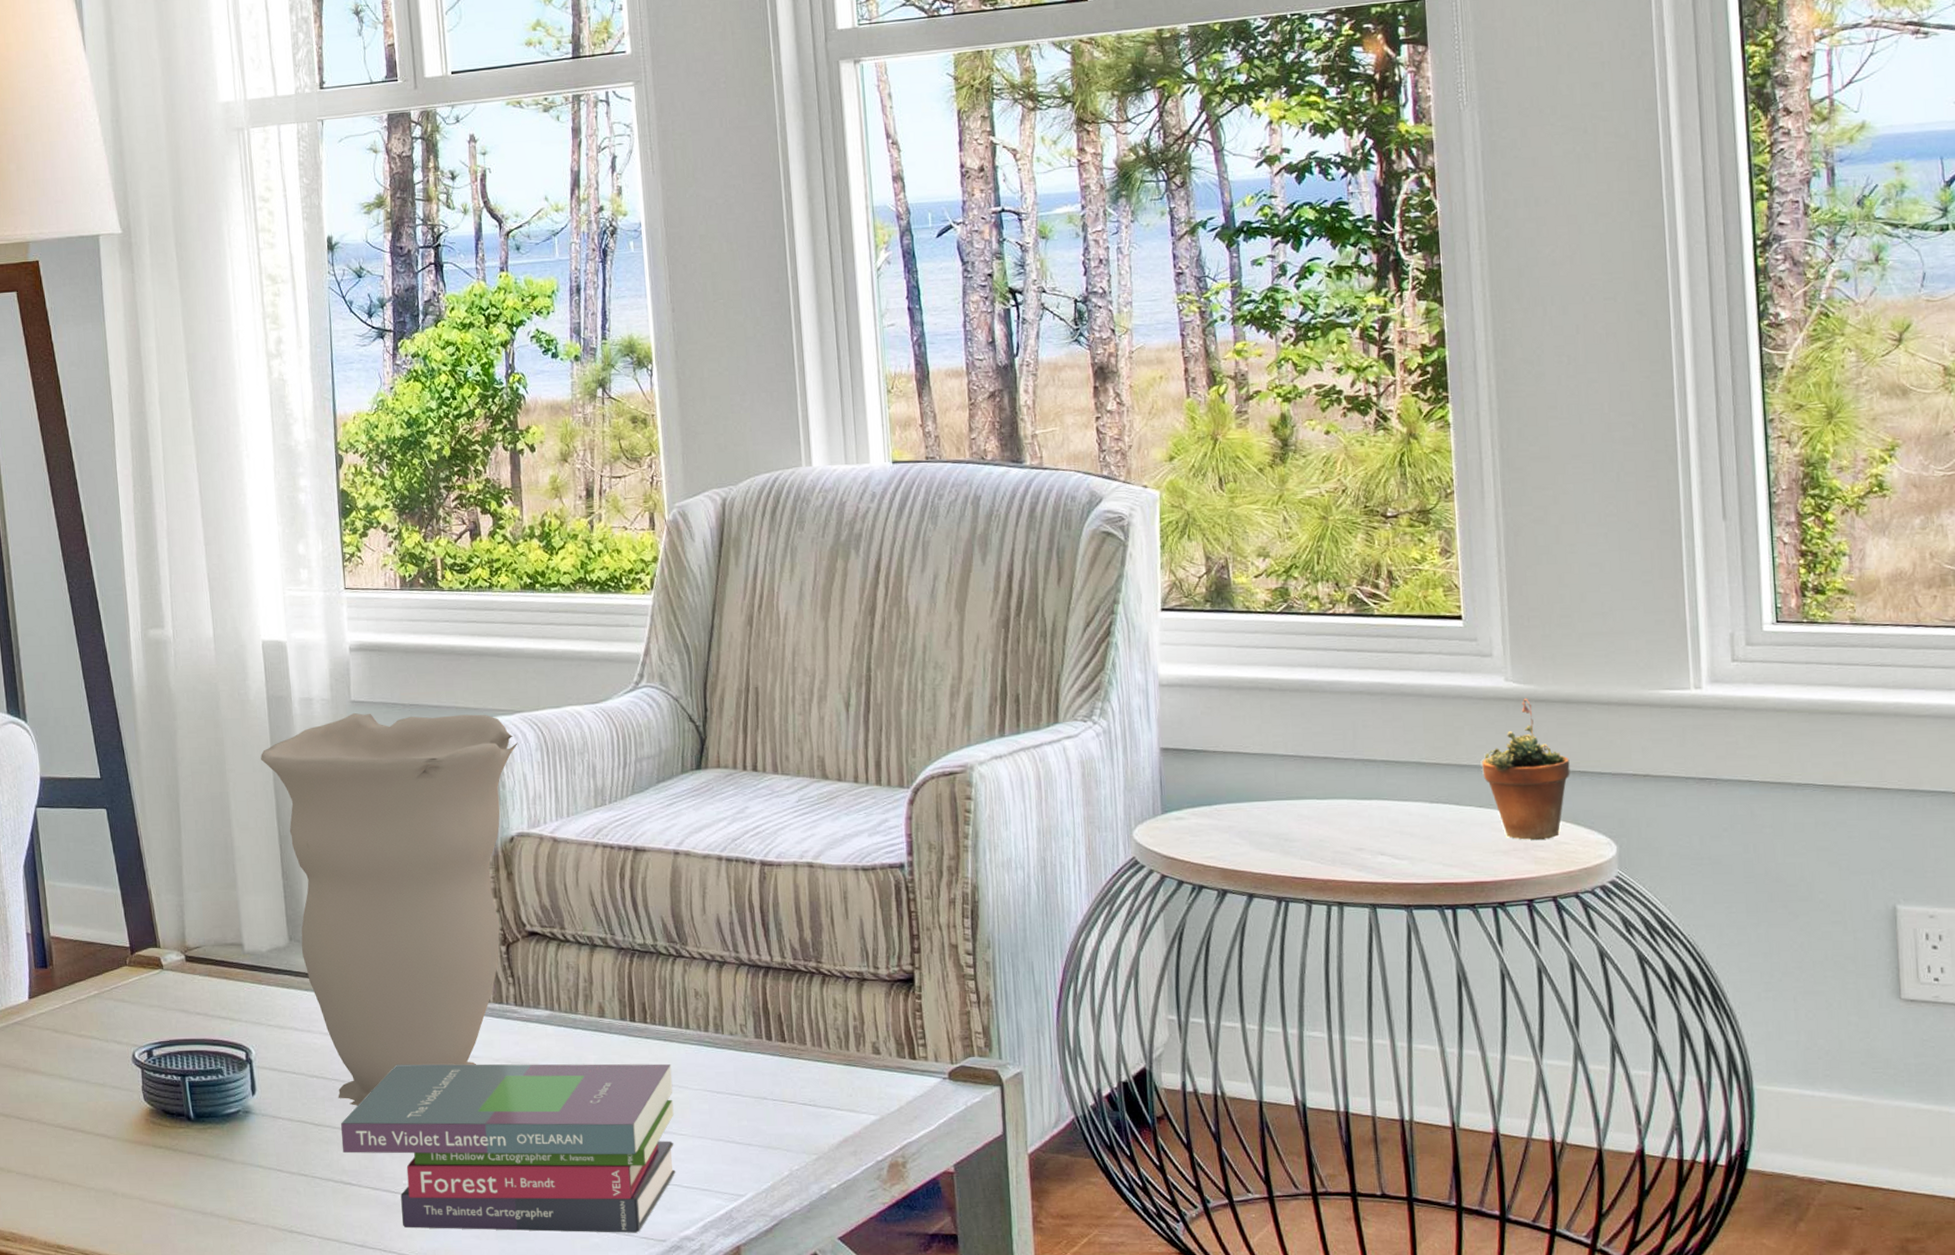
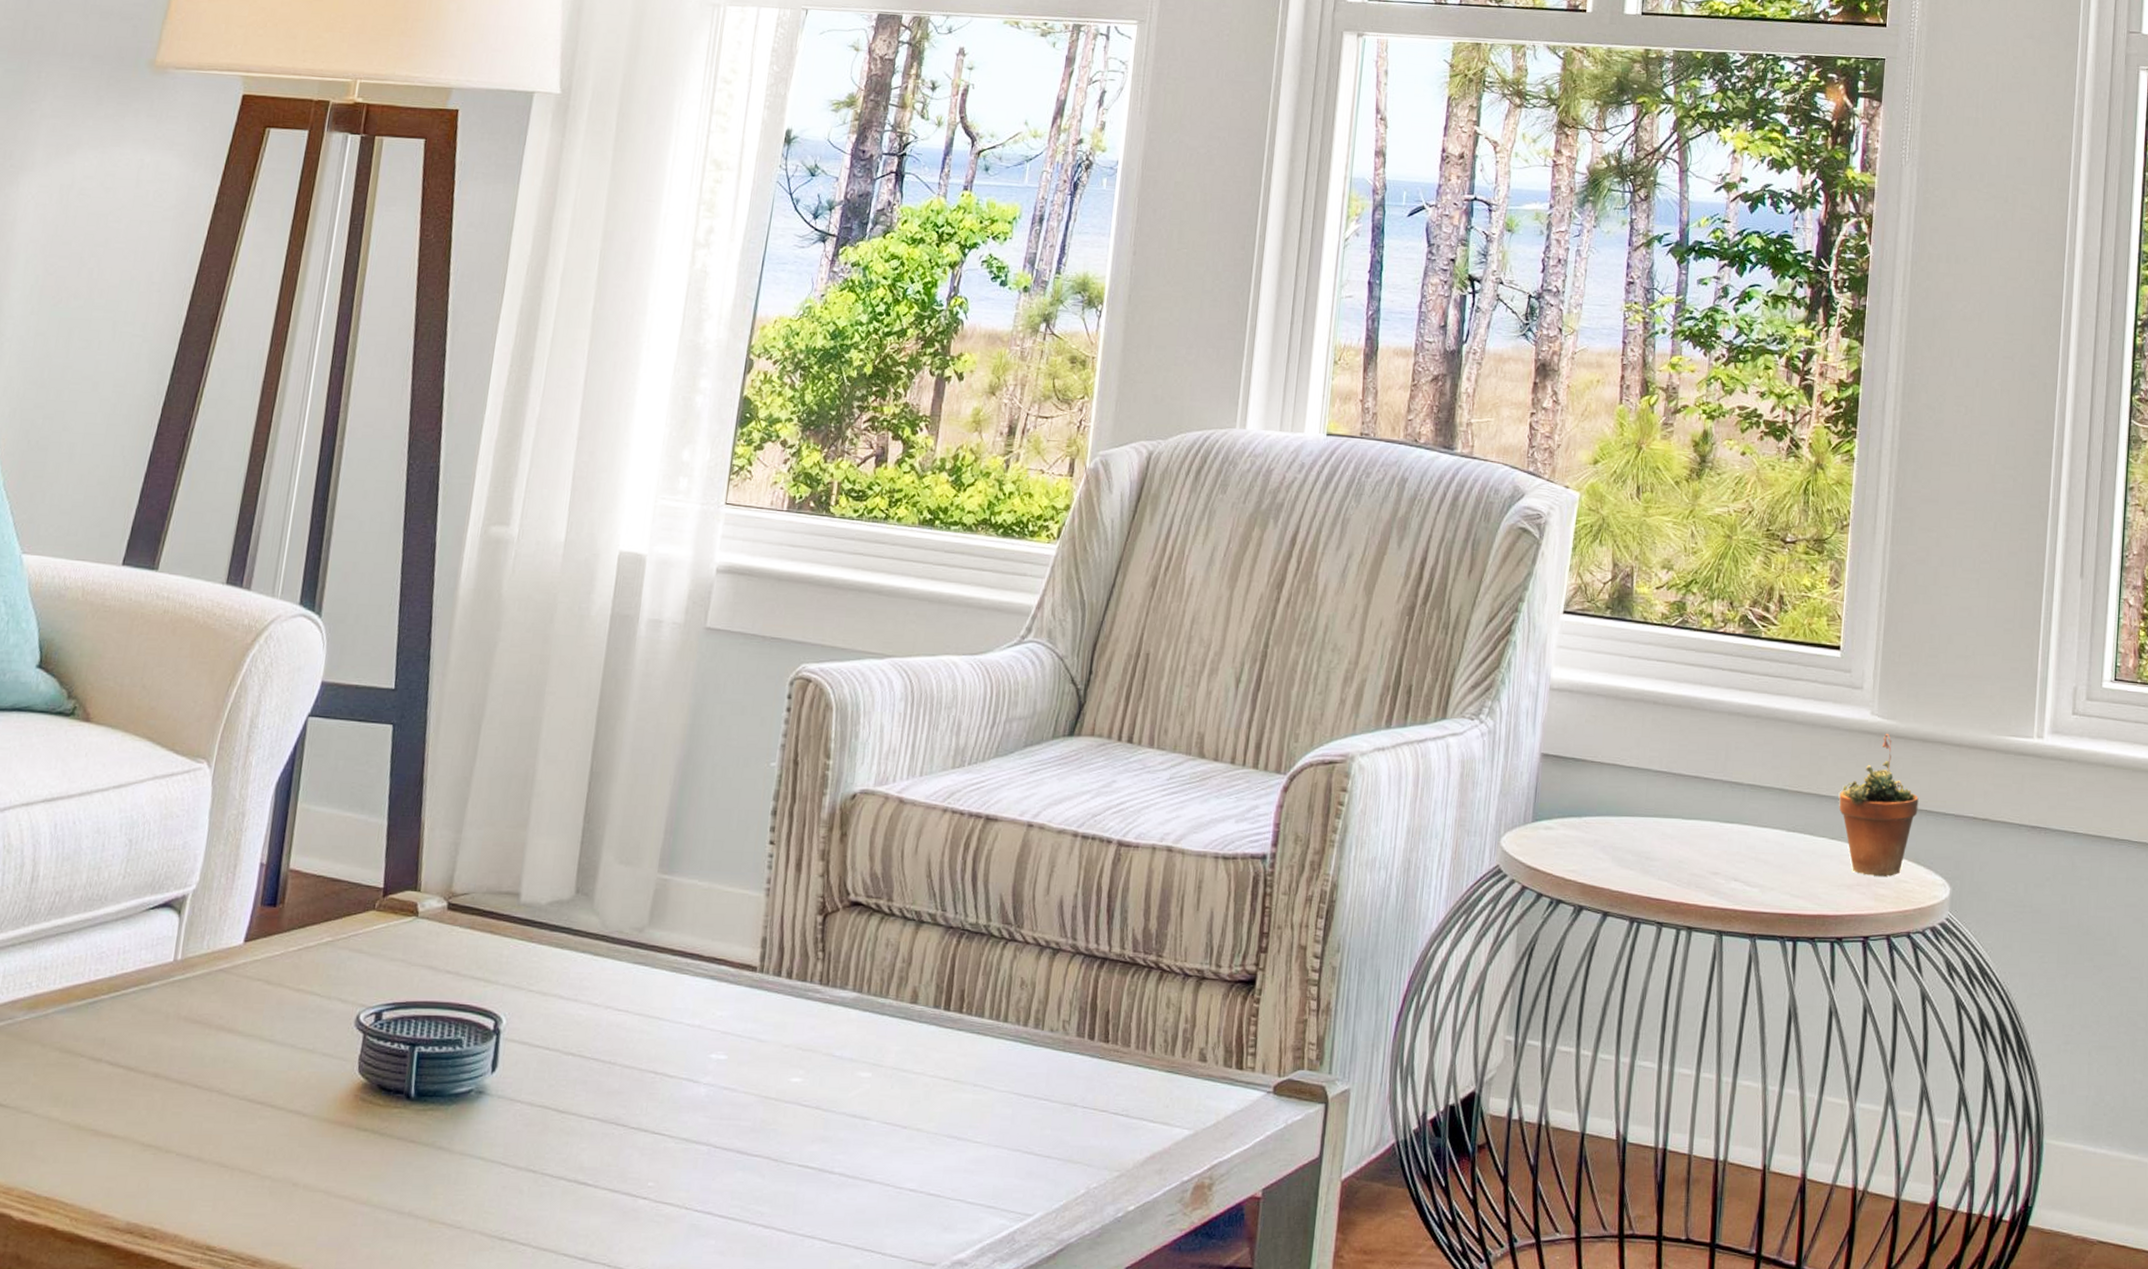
decorative vase: present [261,713,518,1106] -> none [587,641,882,1091]
books: present [341,1063,676,1233] -> none [584,1045,980,1254]

